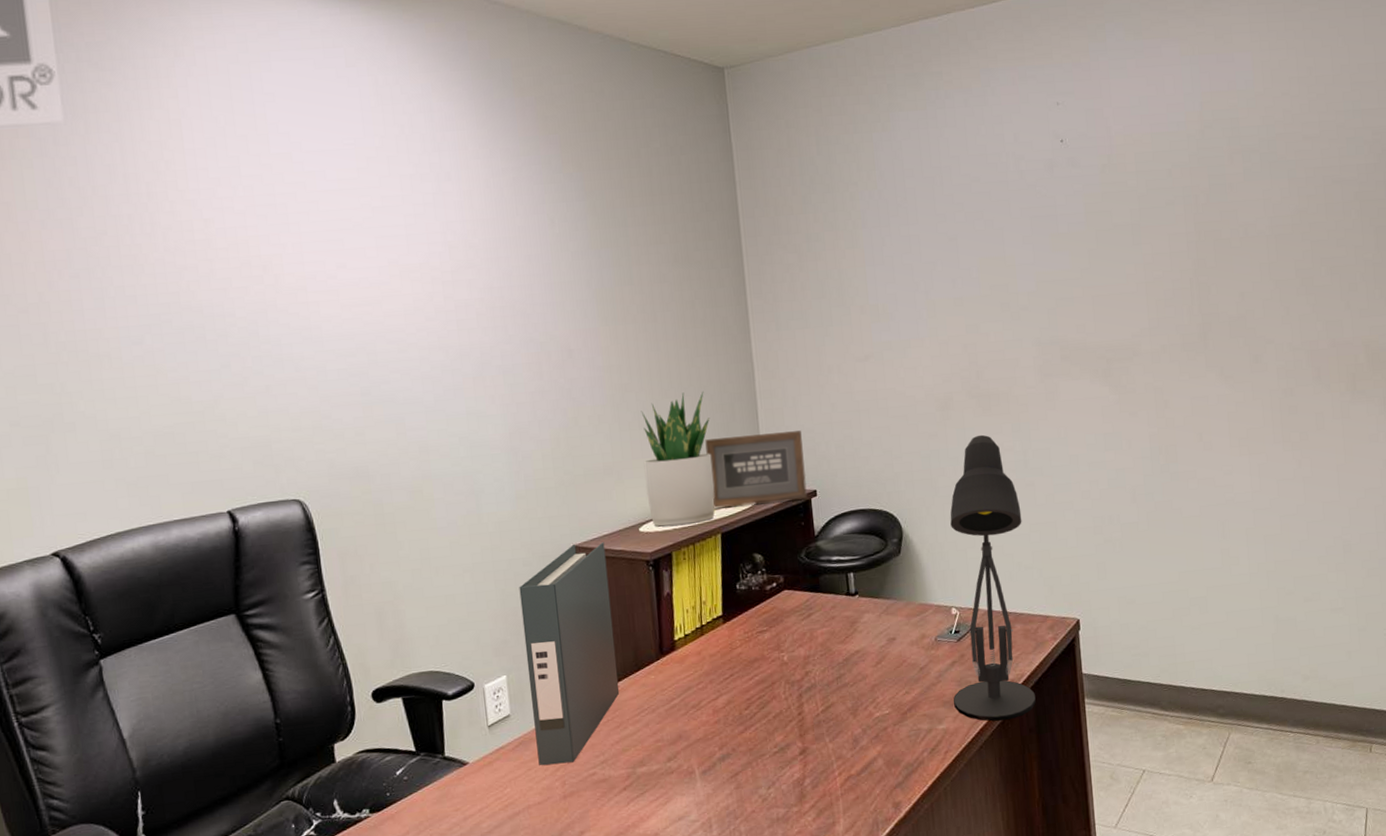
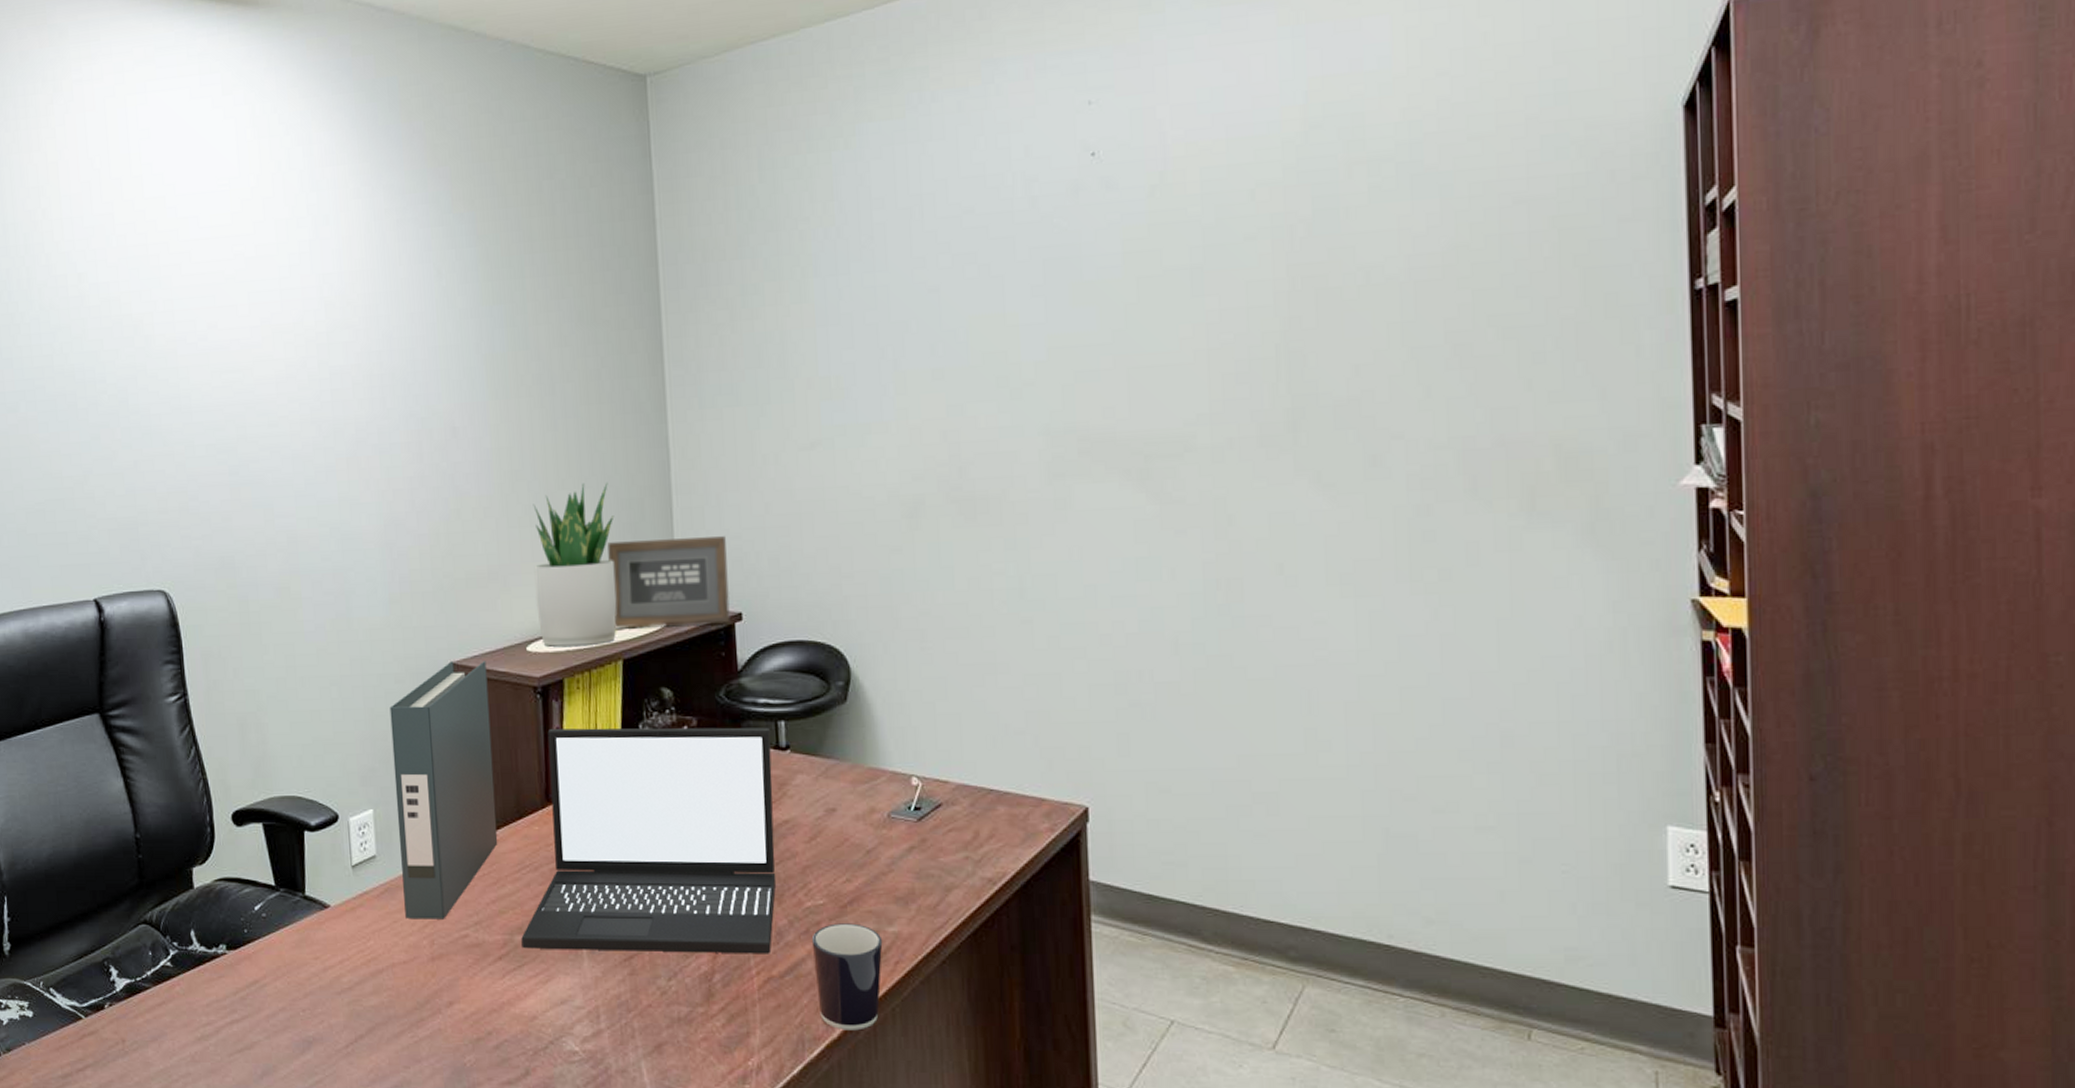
laptop: none [642,579,852,778] -> present [521,727,777,954]
mug: none [880,725,936,810] -> present [811,923,883,1031]
desk lamp: present [950,434,1036,722] -> none [909,551,1022,932]

